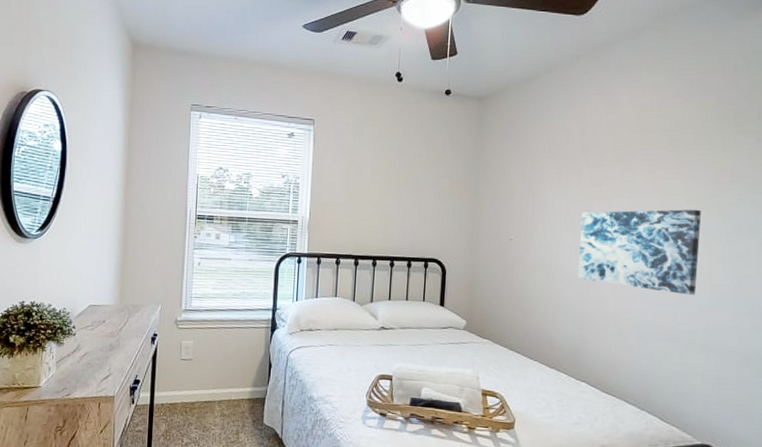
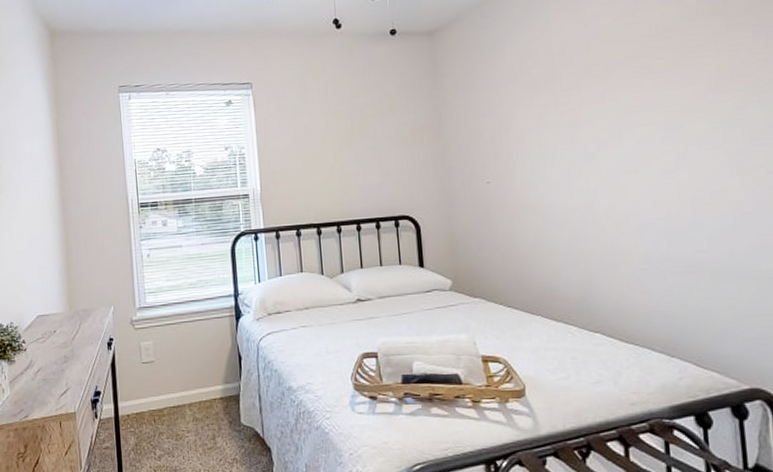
wall art: present [577,209,701,295] -> none [565,119,713,218]

